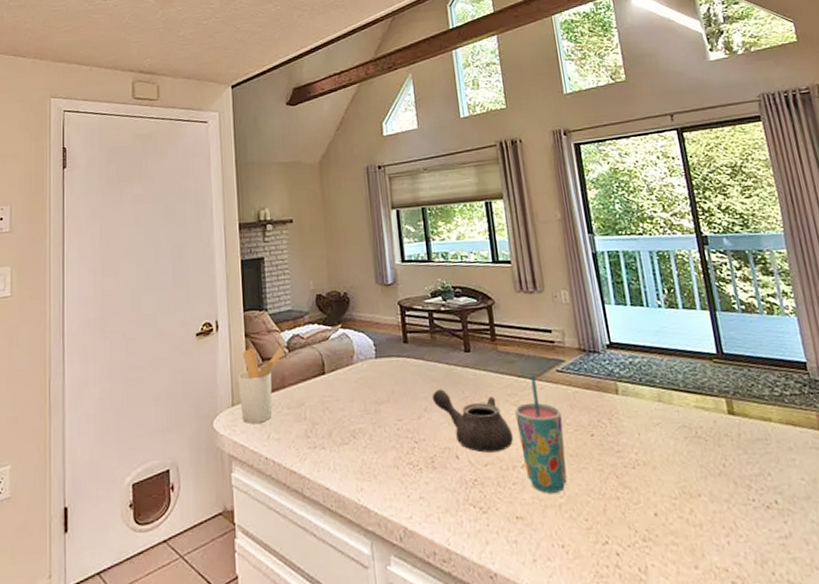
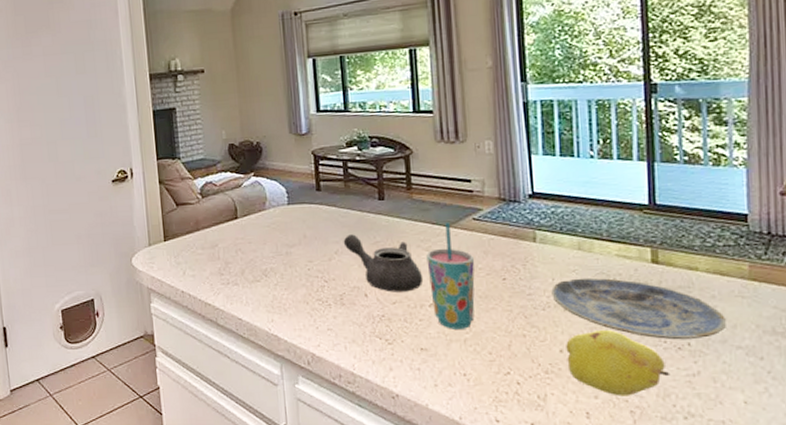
utensil holder: present [237,348,285,424] -> none [153,194,198,261]
plate: none [638,431,807,498] -> present [551,277,726,340]
fruit: none [659,489,764,565] -> present [566,330,671,396]

